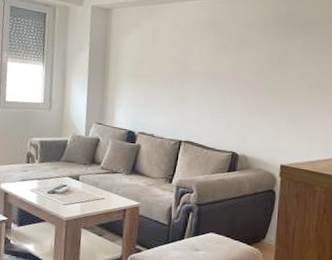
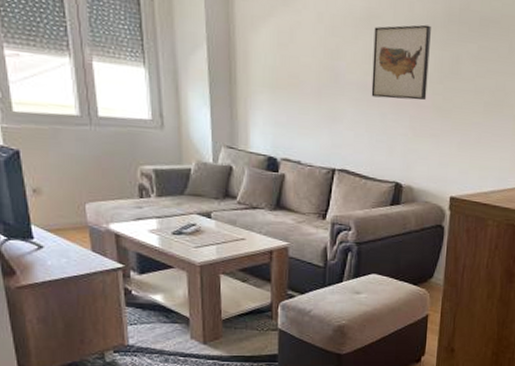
wall art: none [213,26,263,85] -> present [371,24,431,101]

